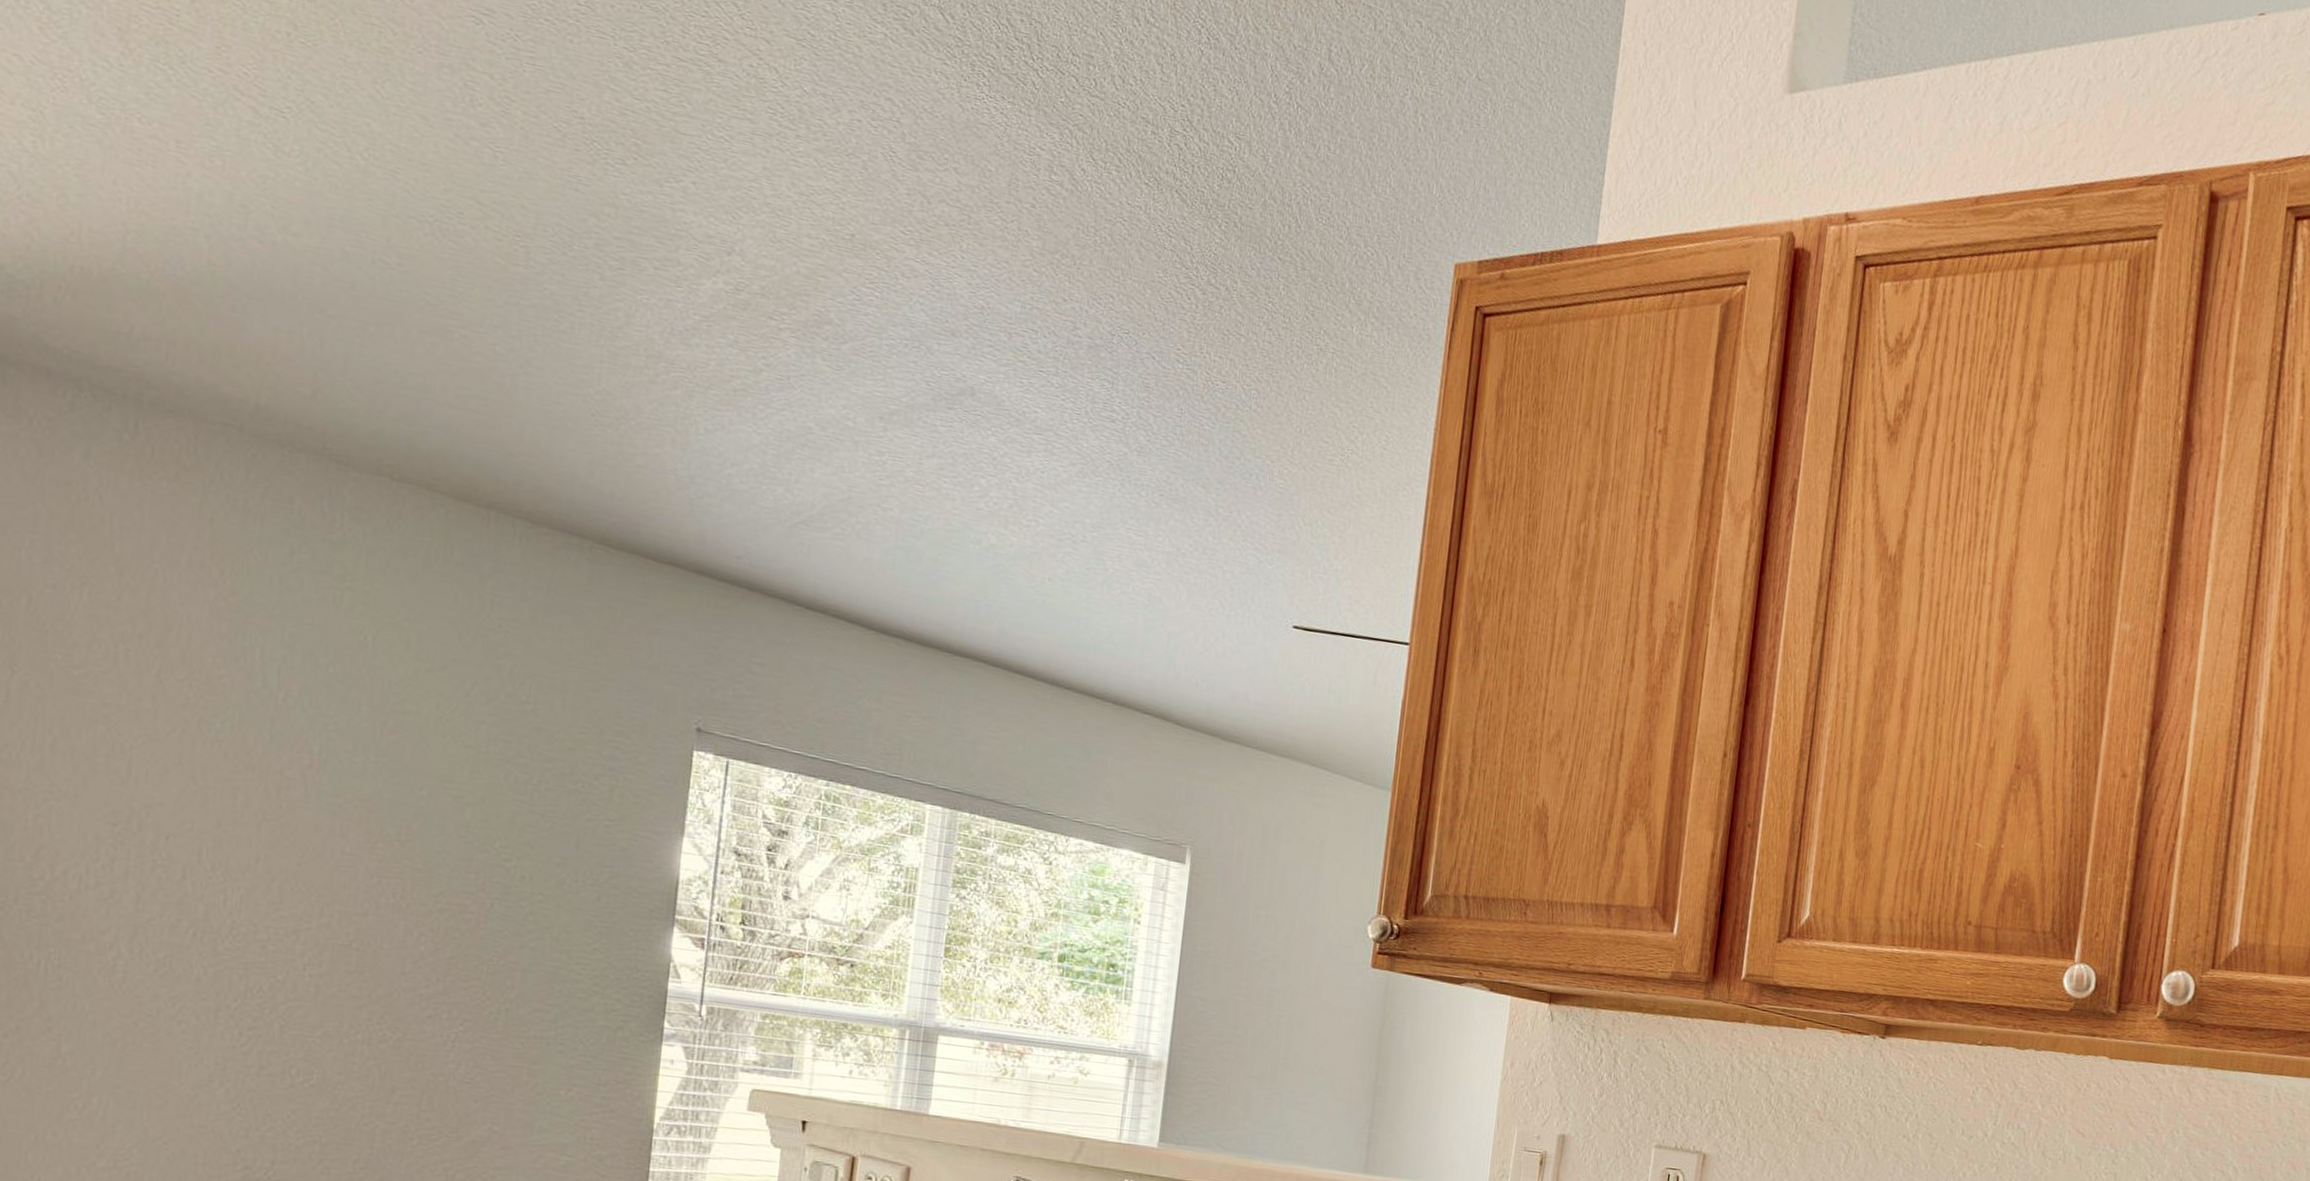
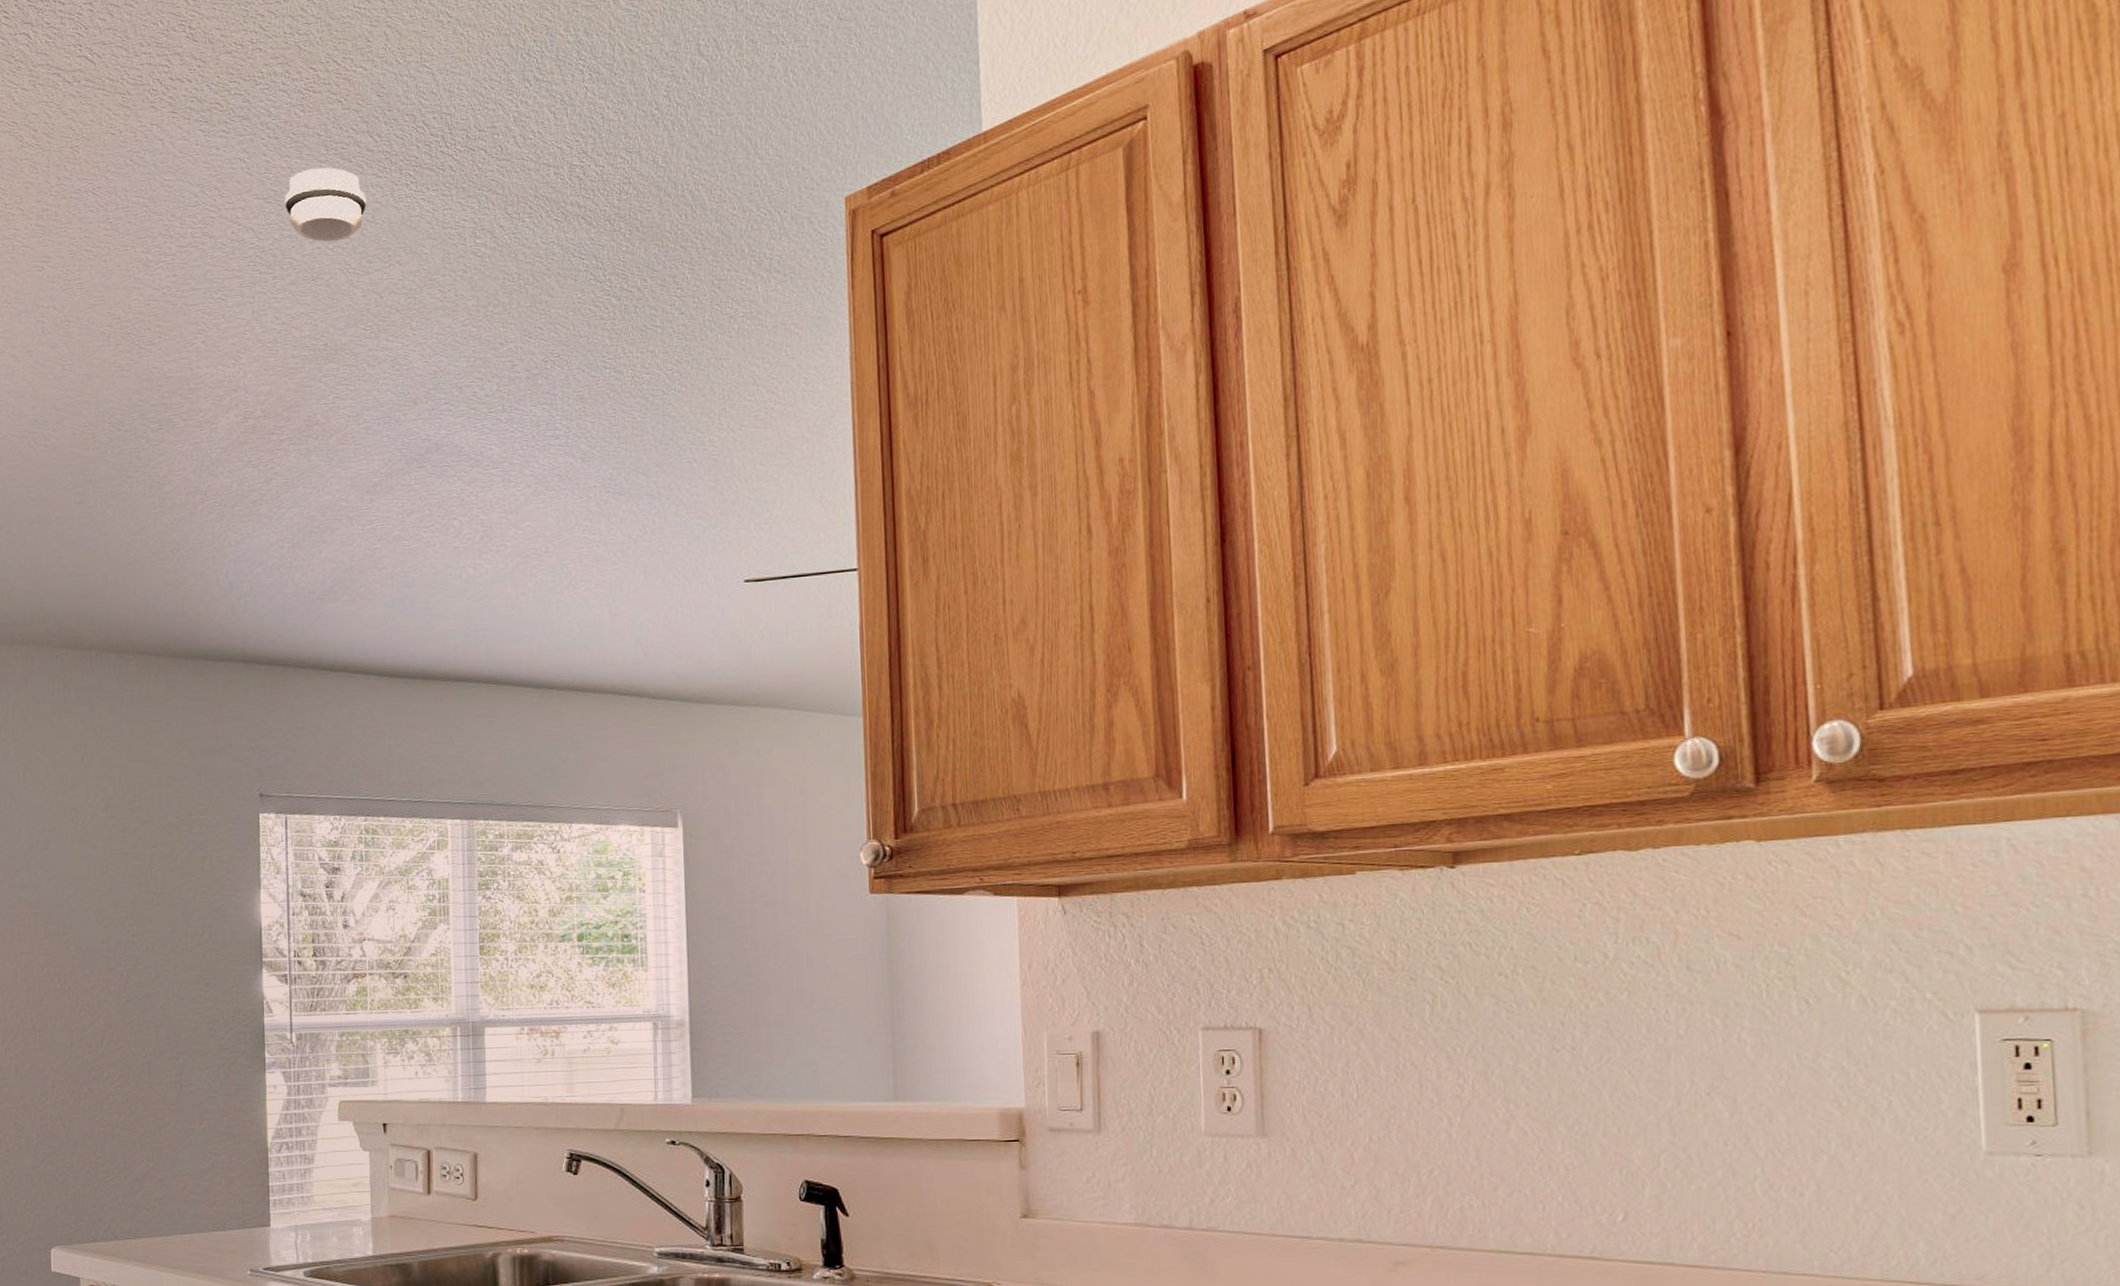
smoke detector: none [823,23,927,122] -> present [285,167,367,243]

